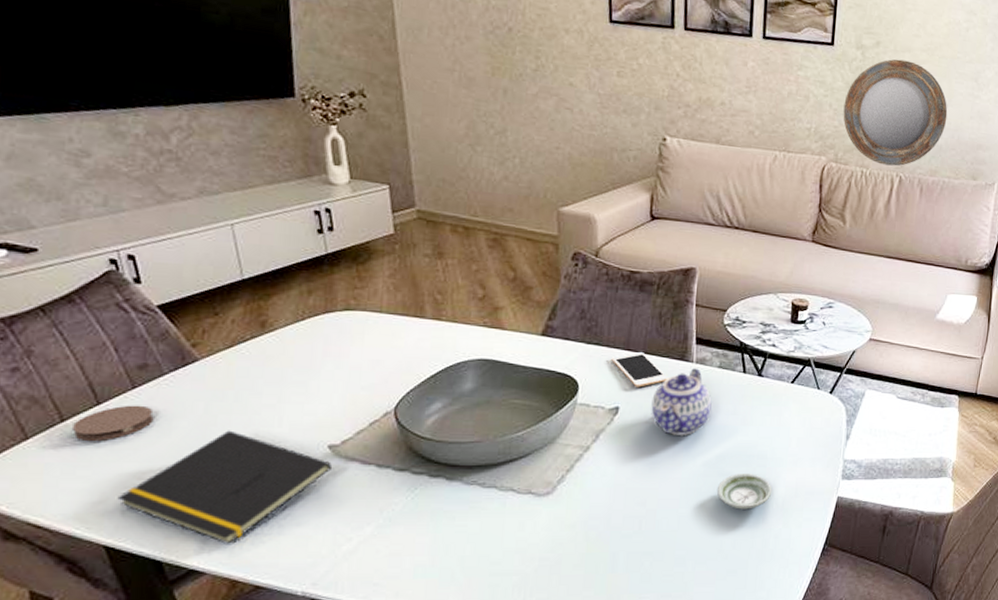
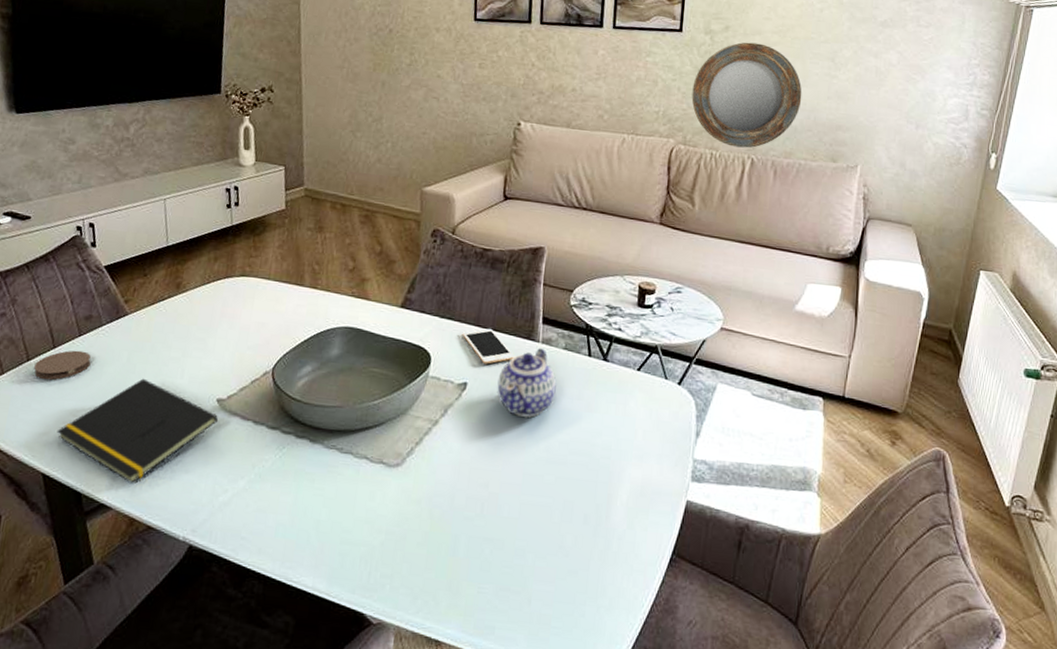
saucer: present [716,474,772,510] -> none [559,463,617,504]

